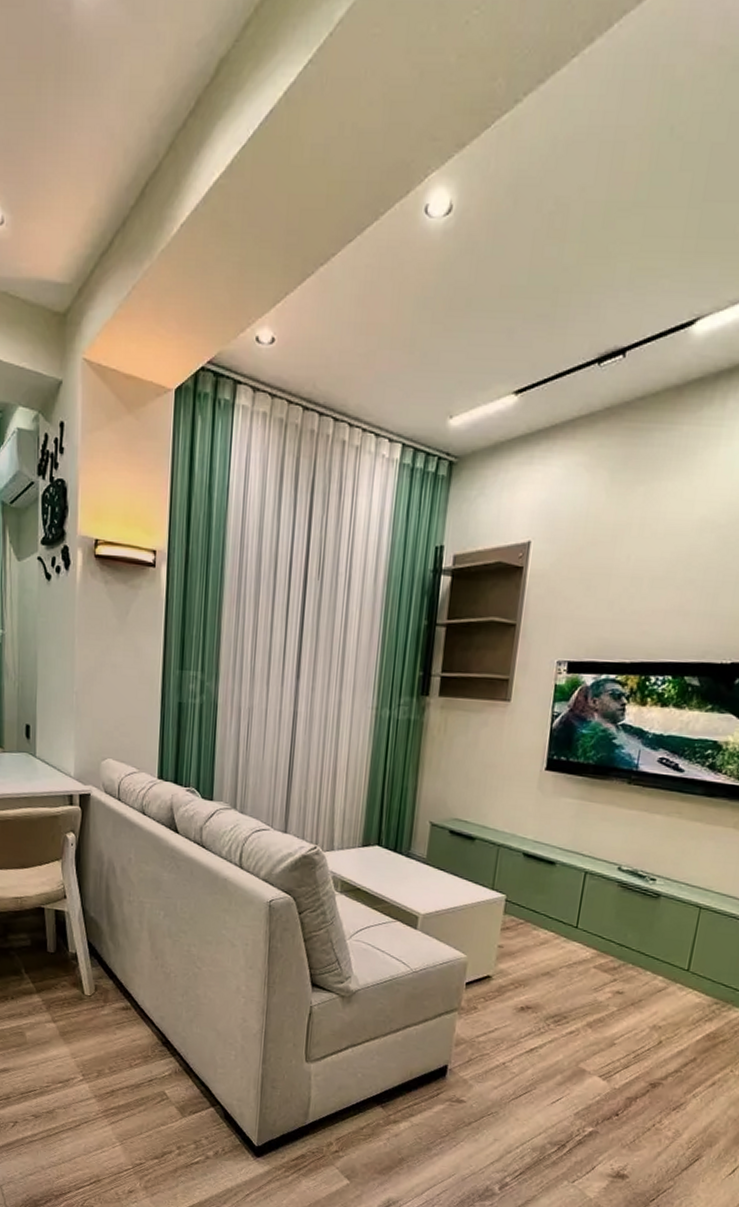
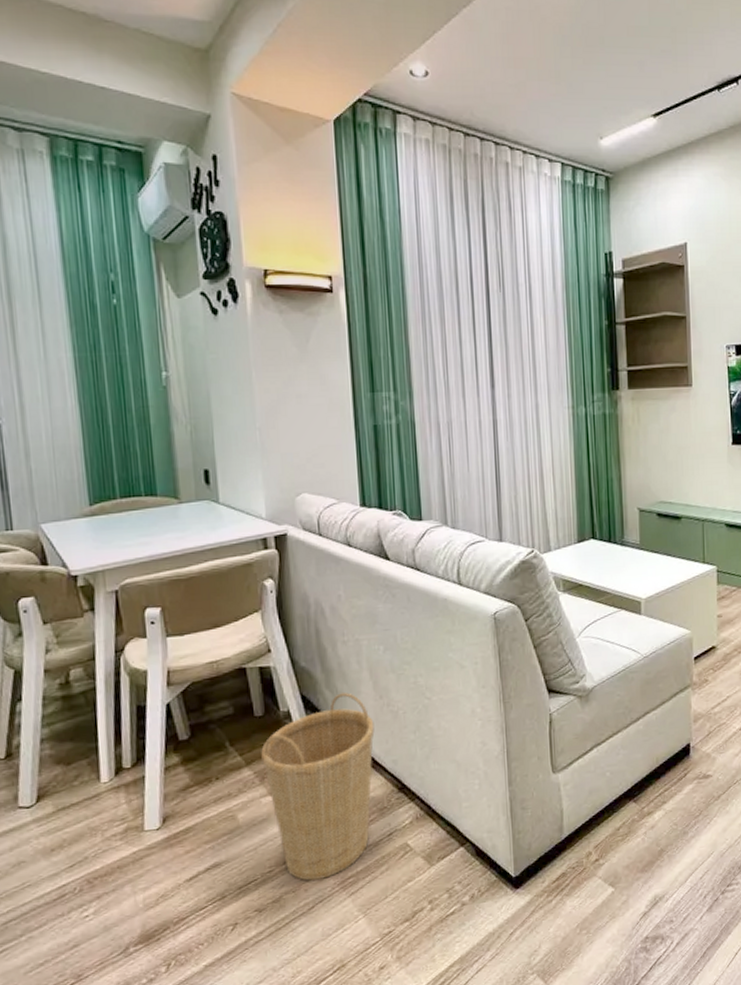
basket: none [49,947,148,1104] -> present [261,692,375,881]

